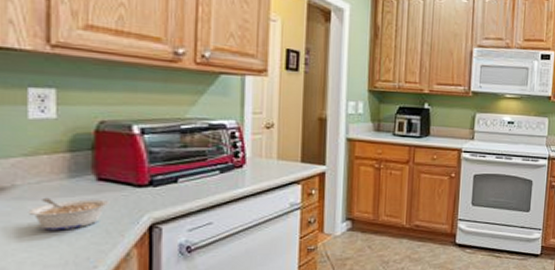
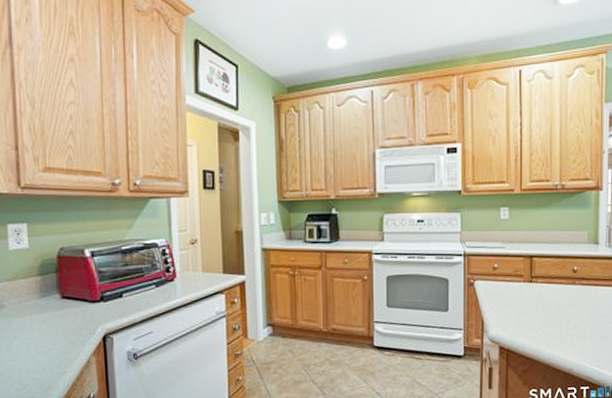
legume: present [27,197,110,231] -> none [13,314,72,342]

